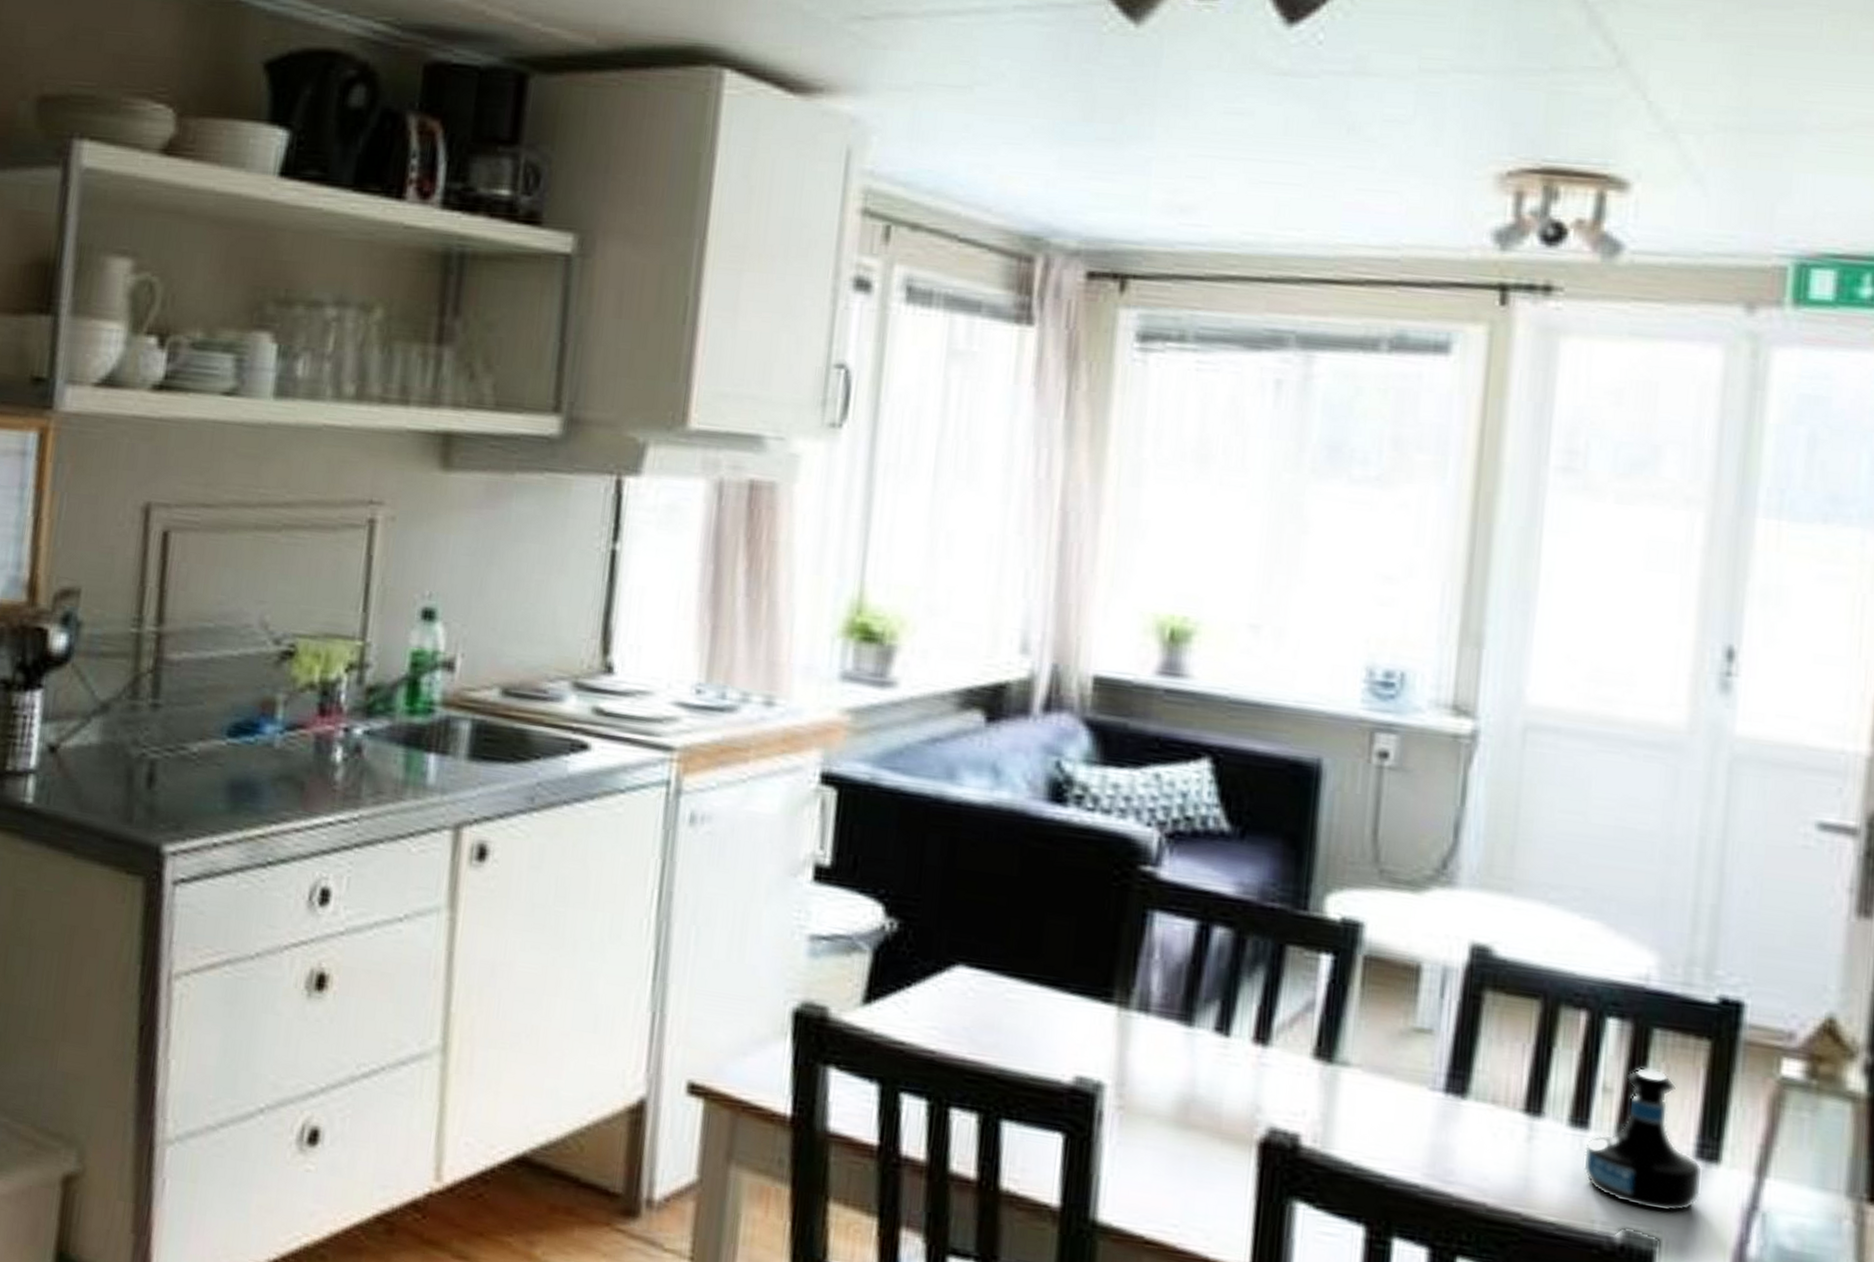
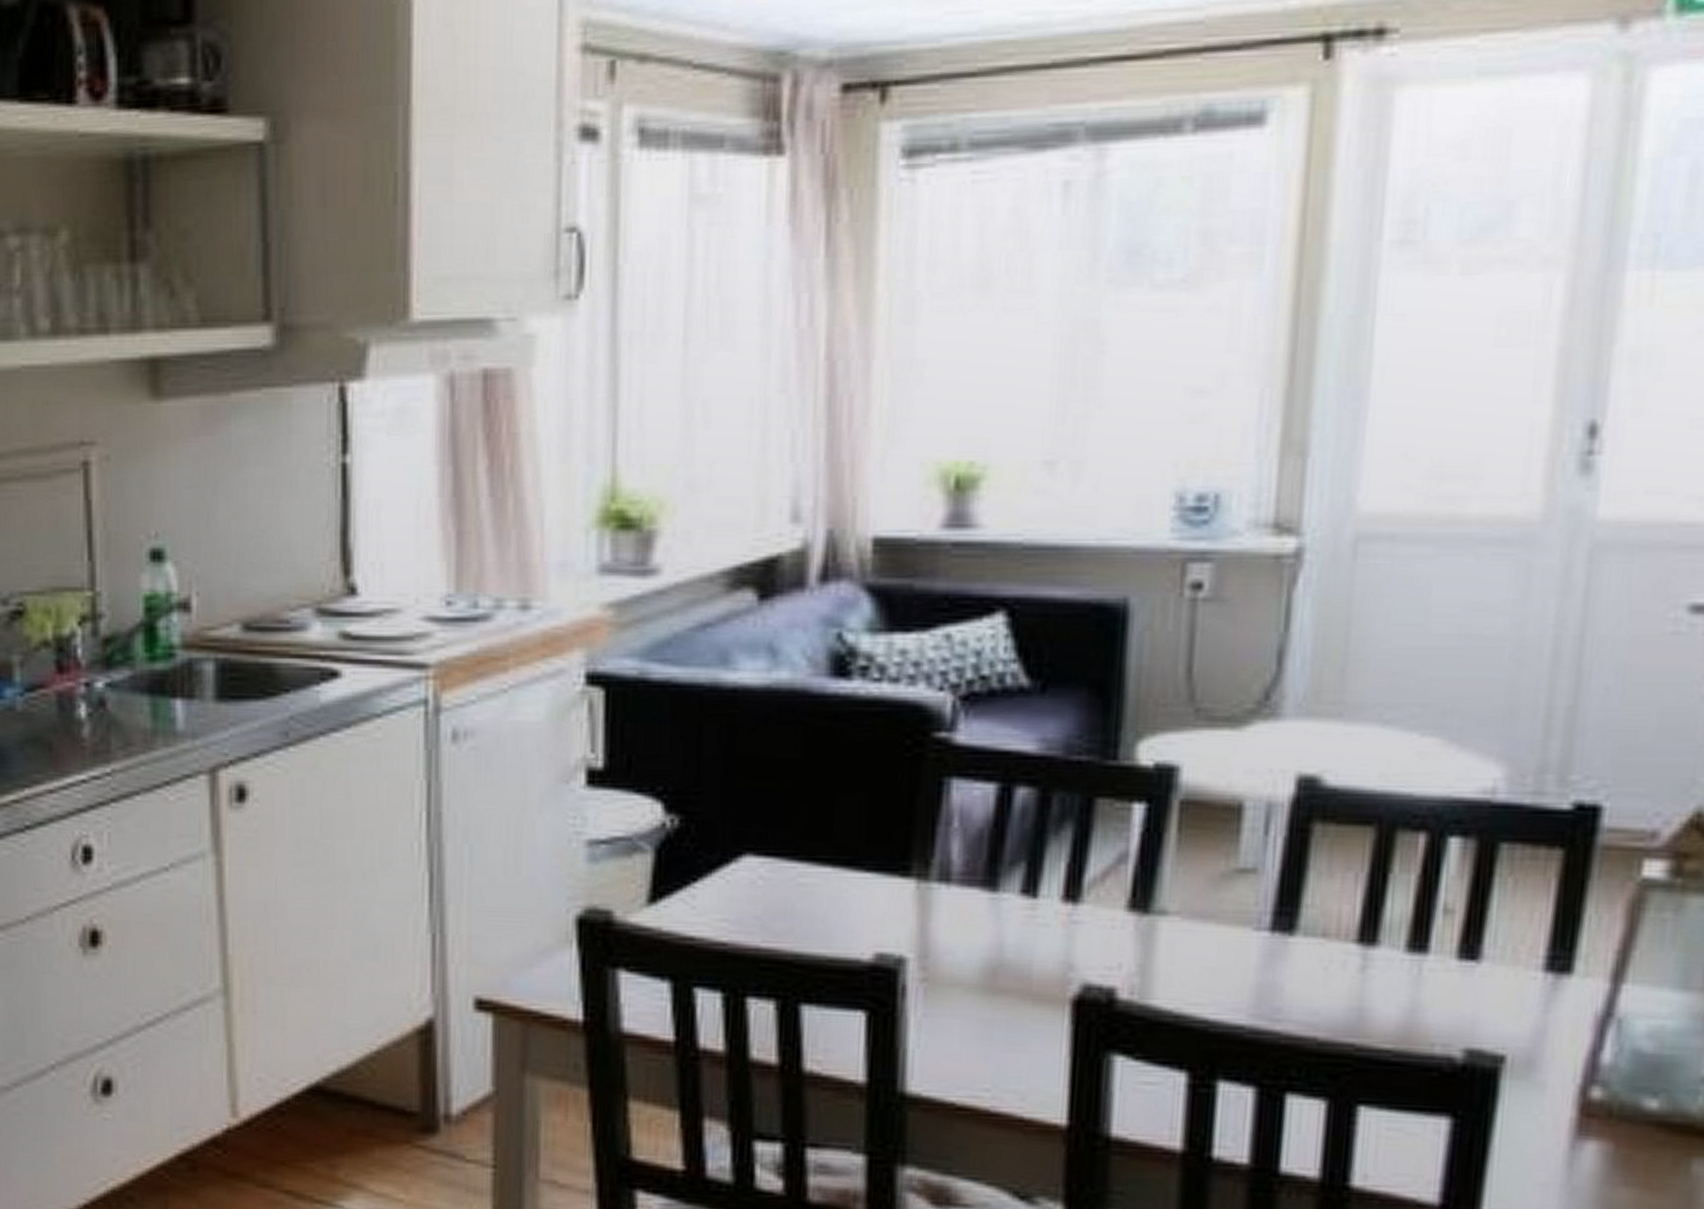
tequila bottle: present [1583,1067,1703,1213] -> none [1422,884,1554,1028]

